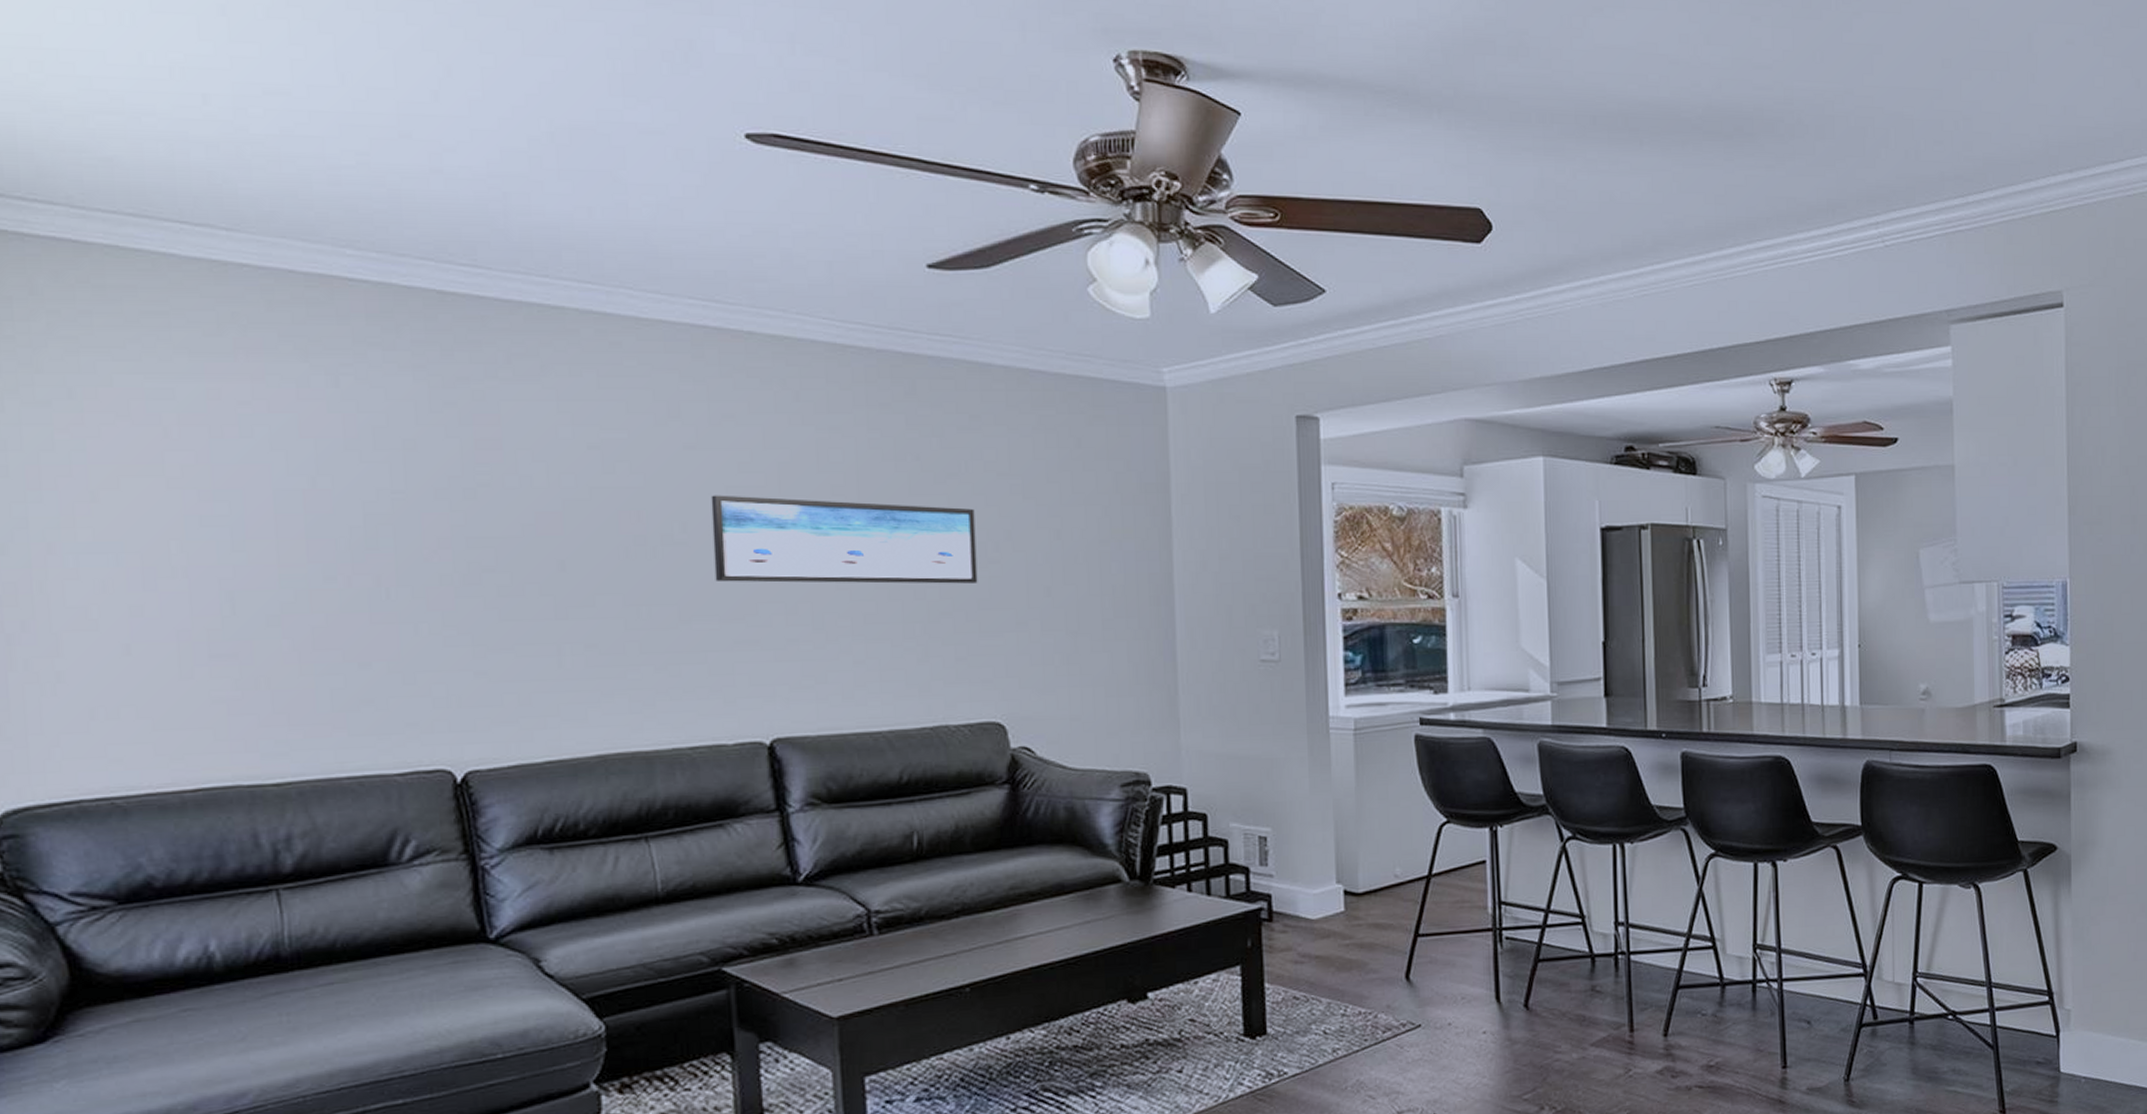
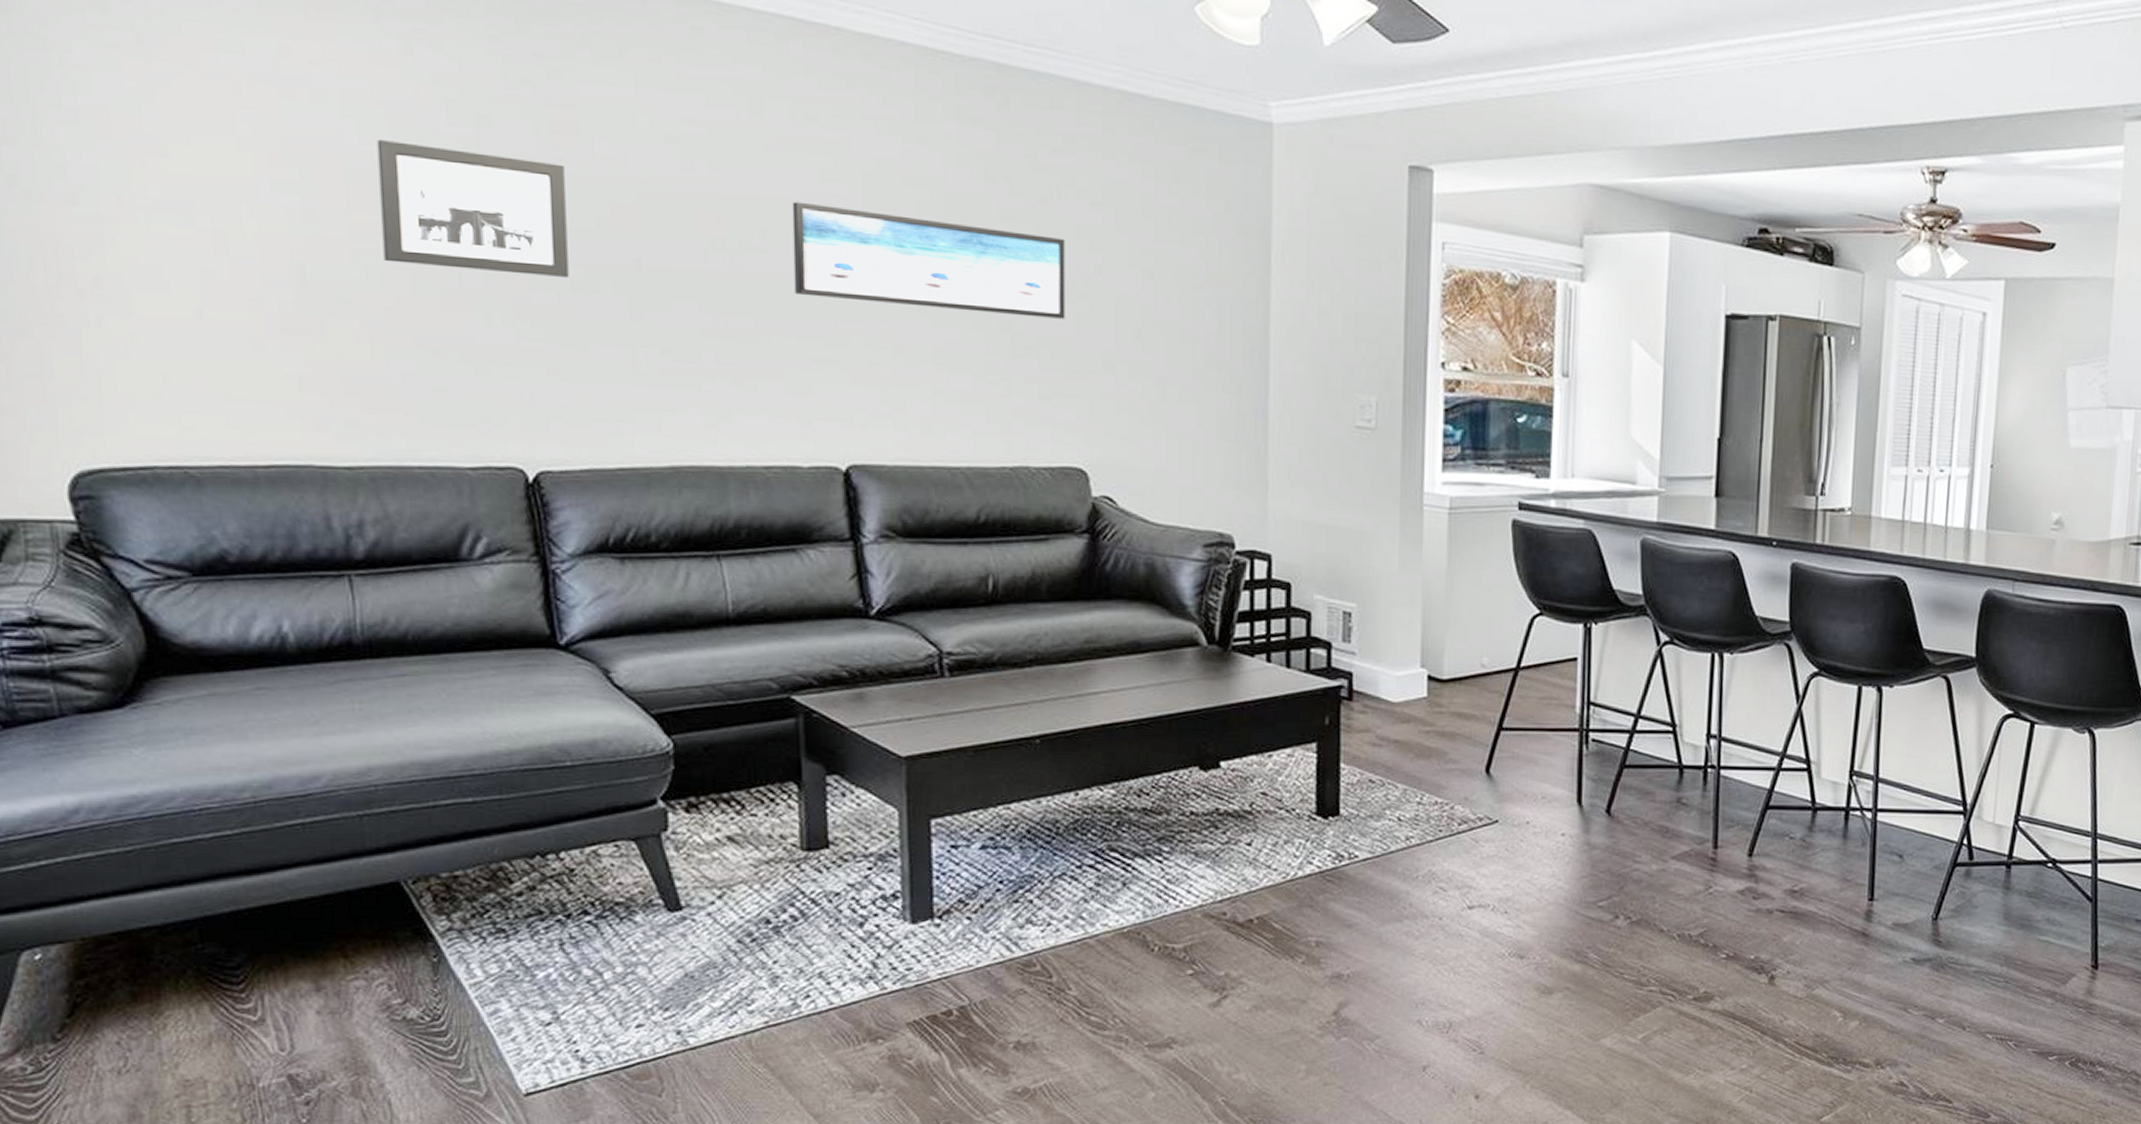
wall art: none [305,470,495,585] -> present [377,140,569,277]

